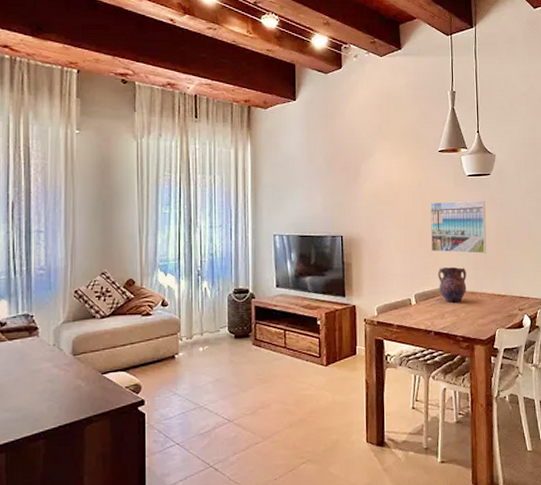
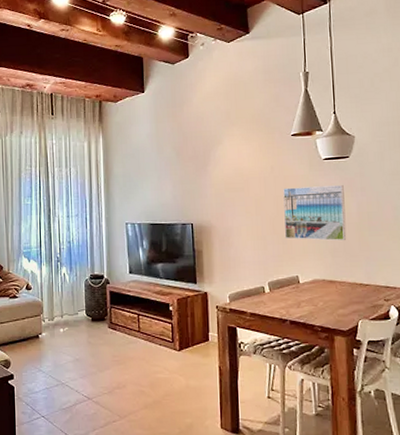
vase: present [437,266,467,303] -> none [292,254,325,291]

